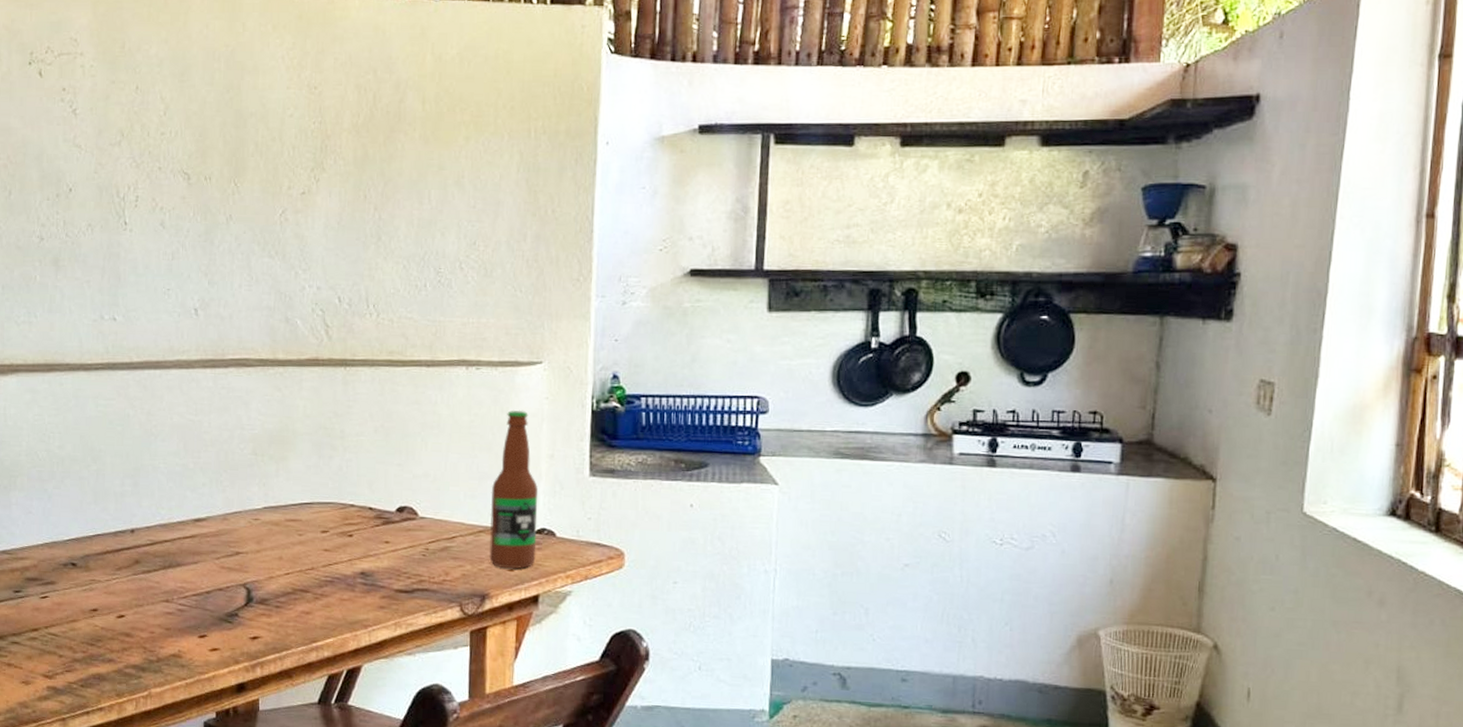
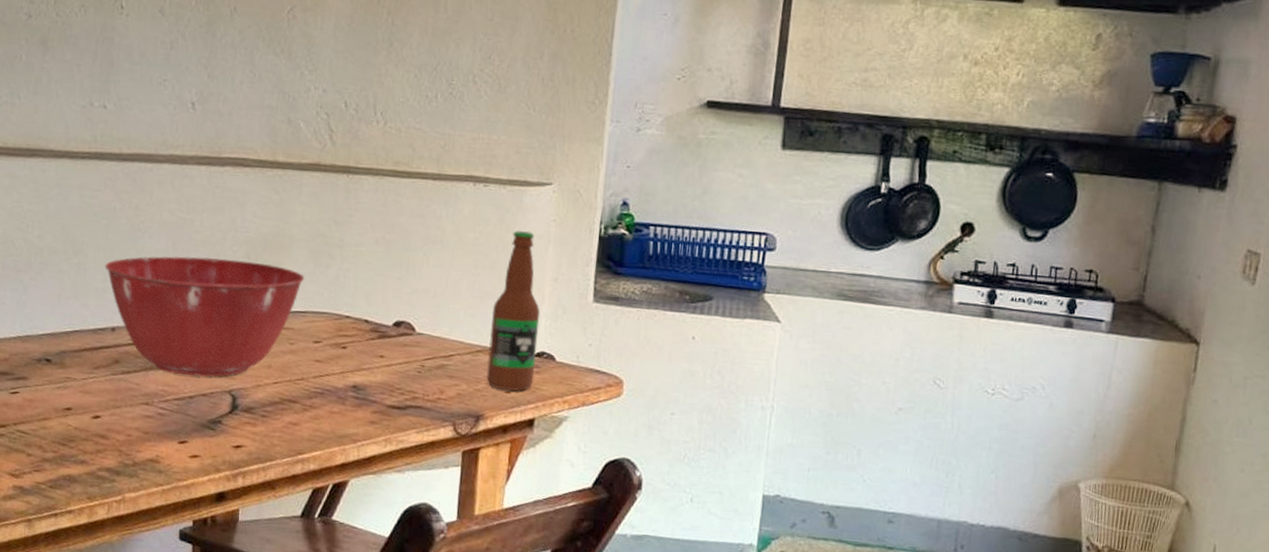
mixing bowl: none [122,456,309,572] -> present [105,256,304,377]

